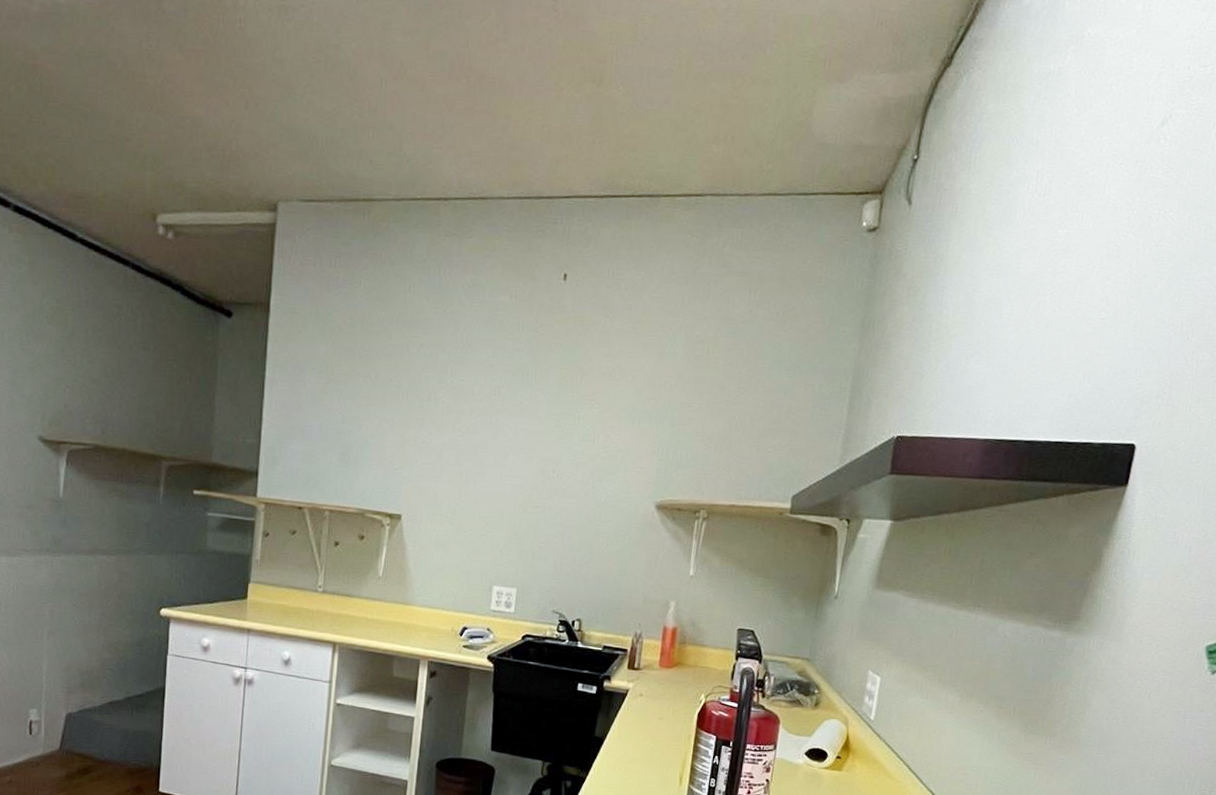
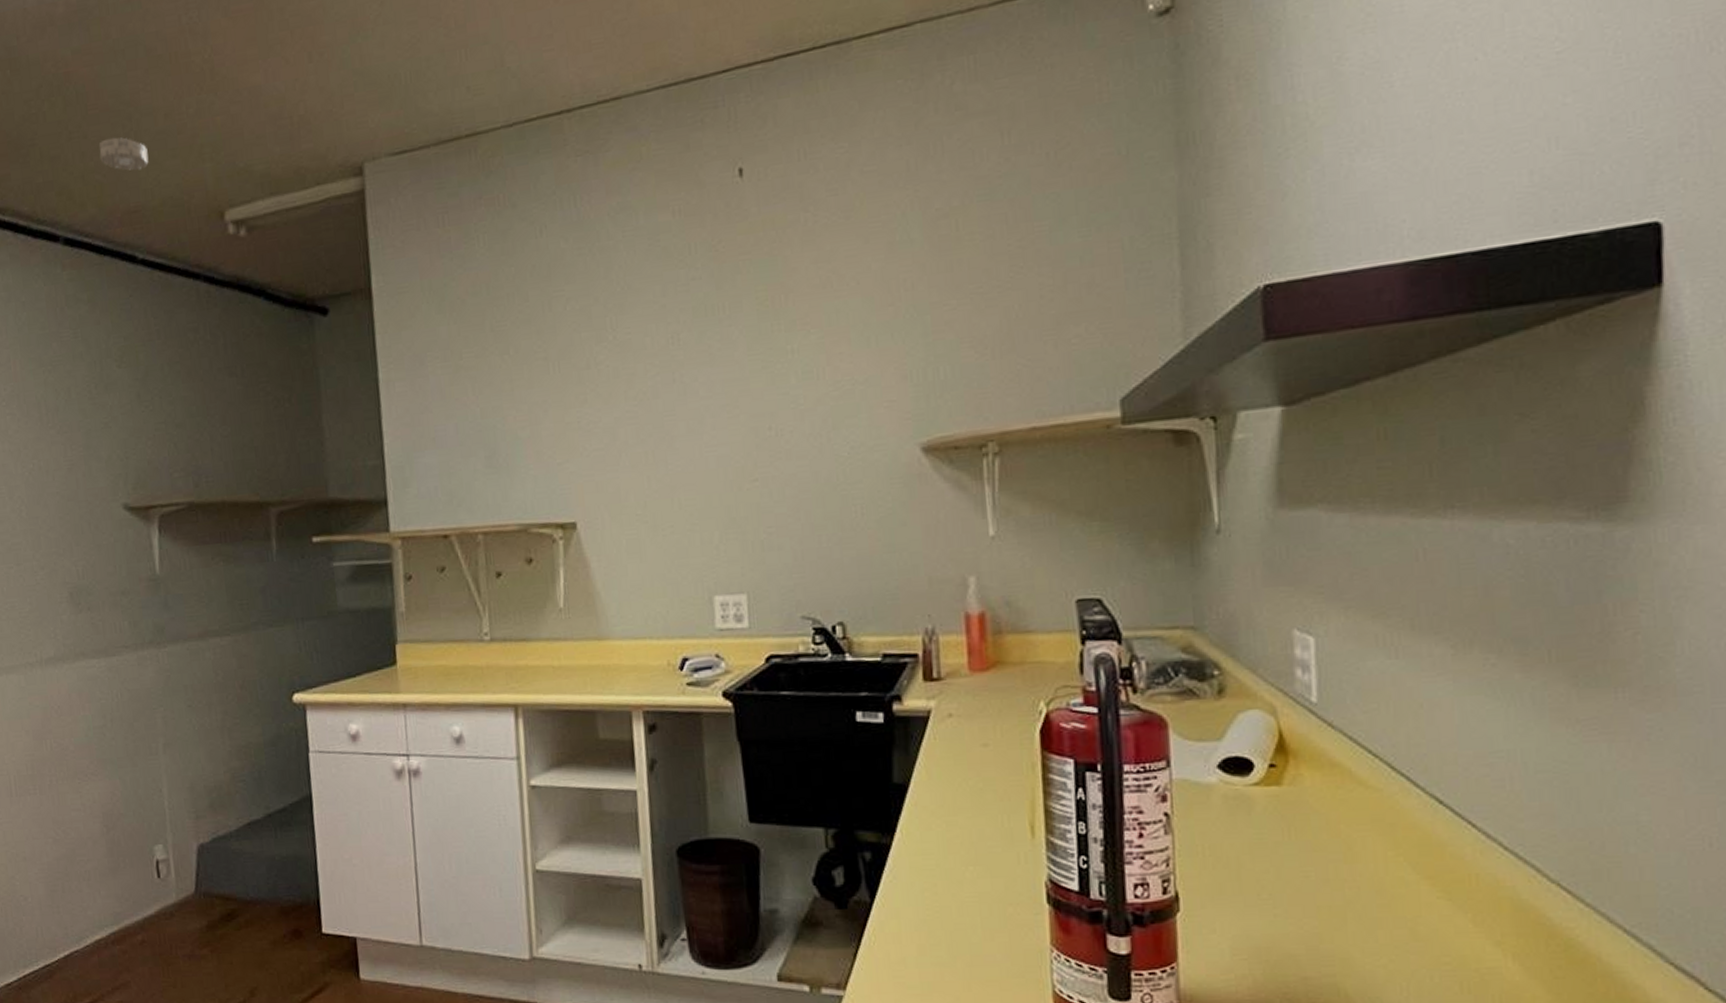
smoke detector: none [55,130,98,163] -> present [99,137,149,171]

